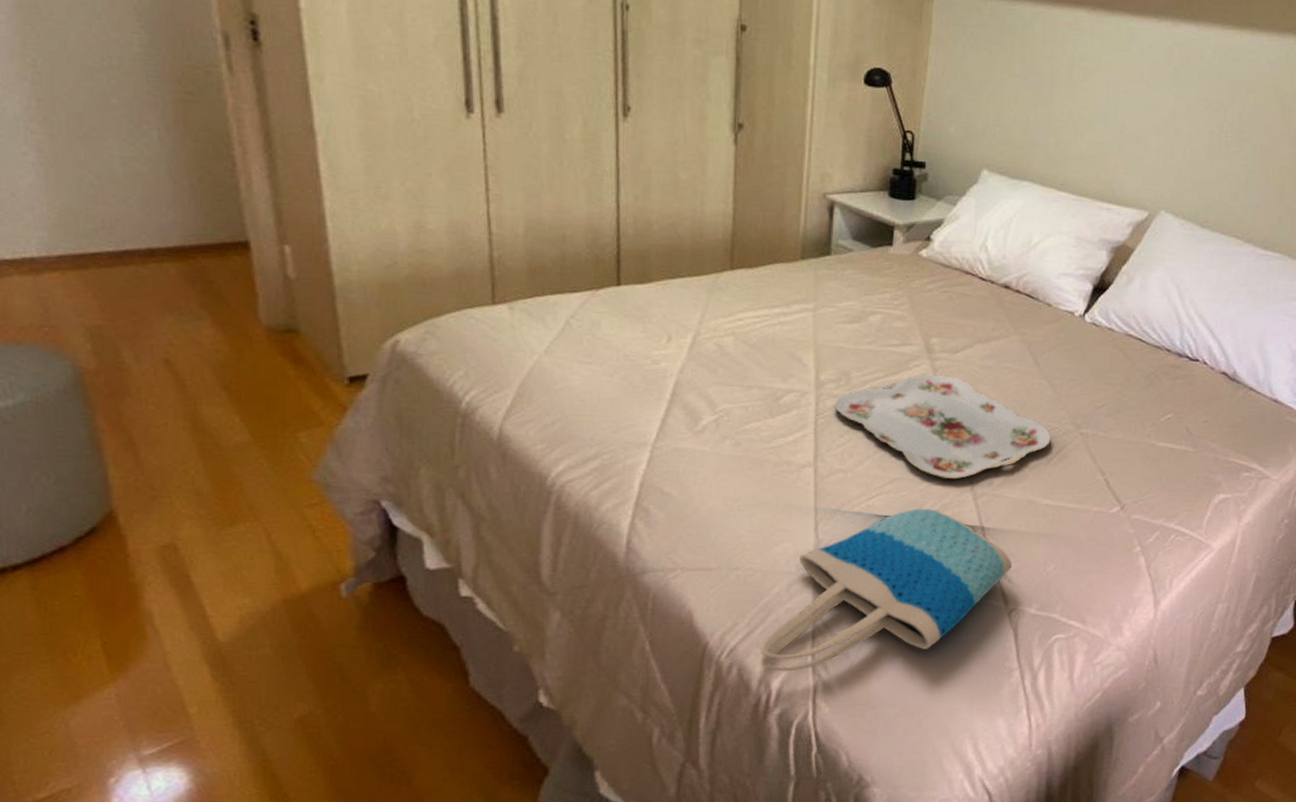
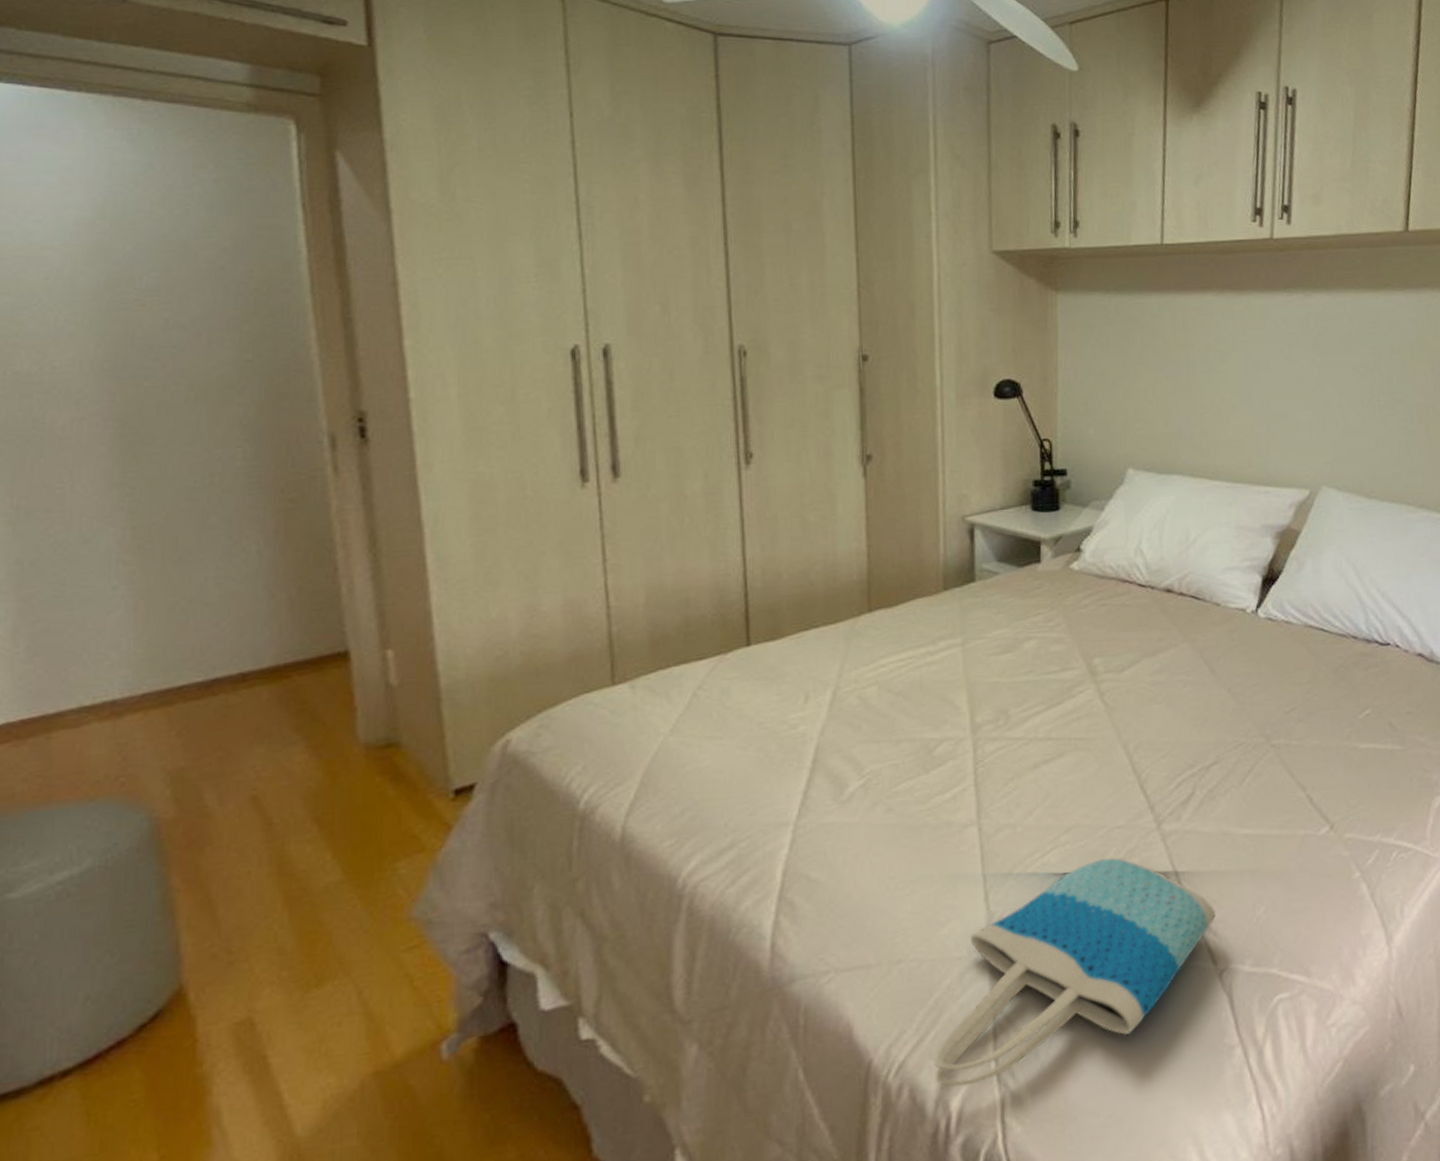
serving tray: present [834,374,1051,480] -> none [994,698,1240,820]

